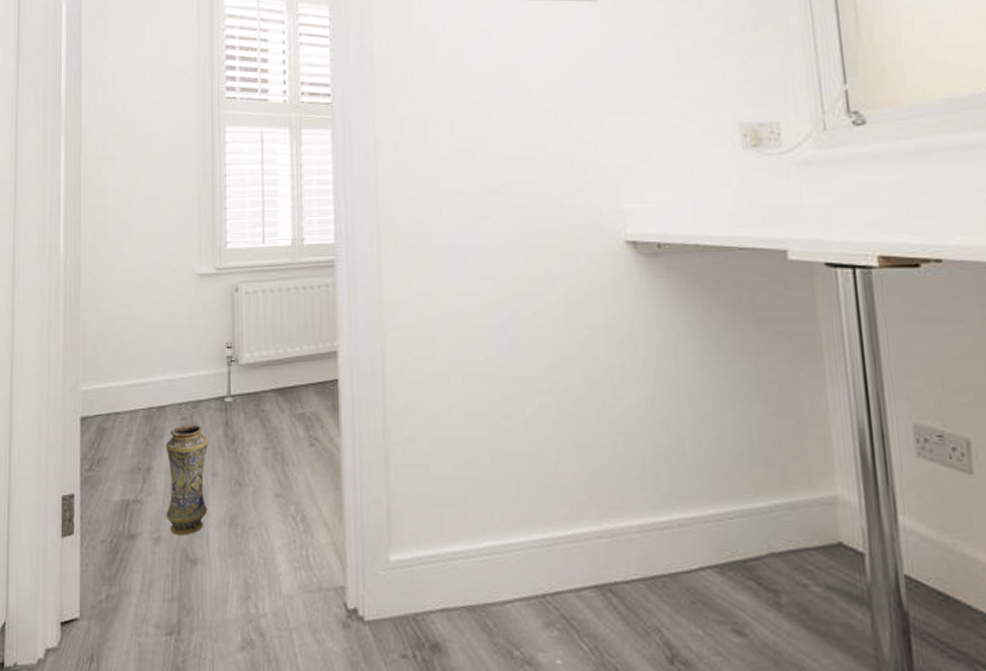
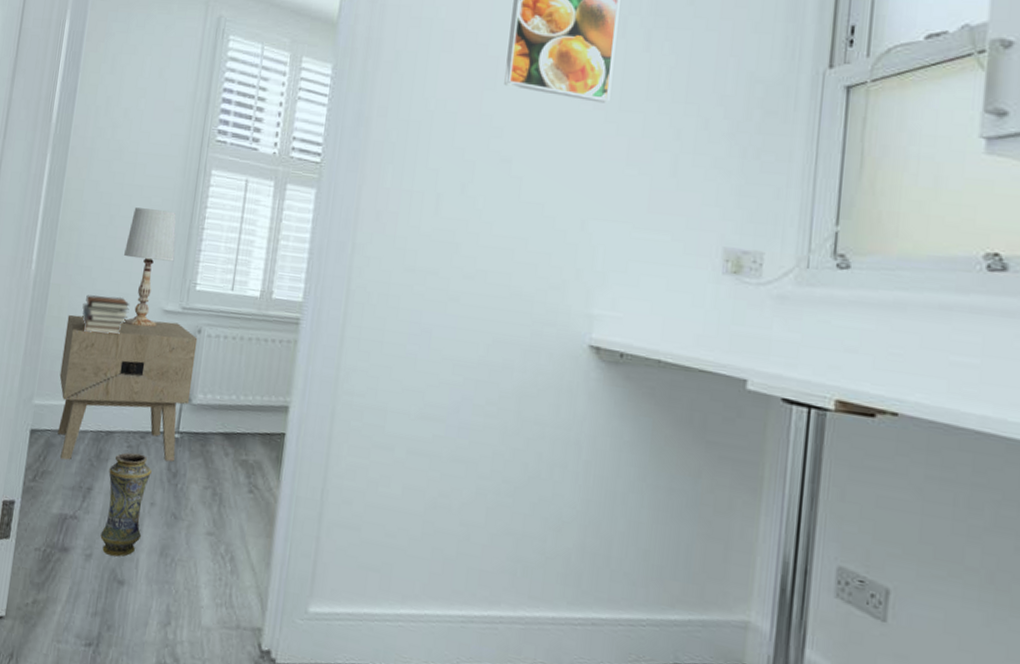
nightstand: none [102,285,237,443] -> present [58,314,198,462]
book stack: none [116,267,164,308] -> present [82,294,130,335]
table lamp: none [151,174,201,294] -> present [124,207,176,327]

